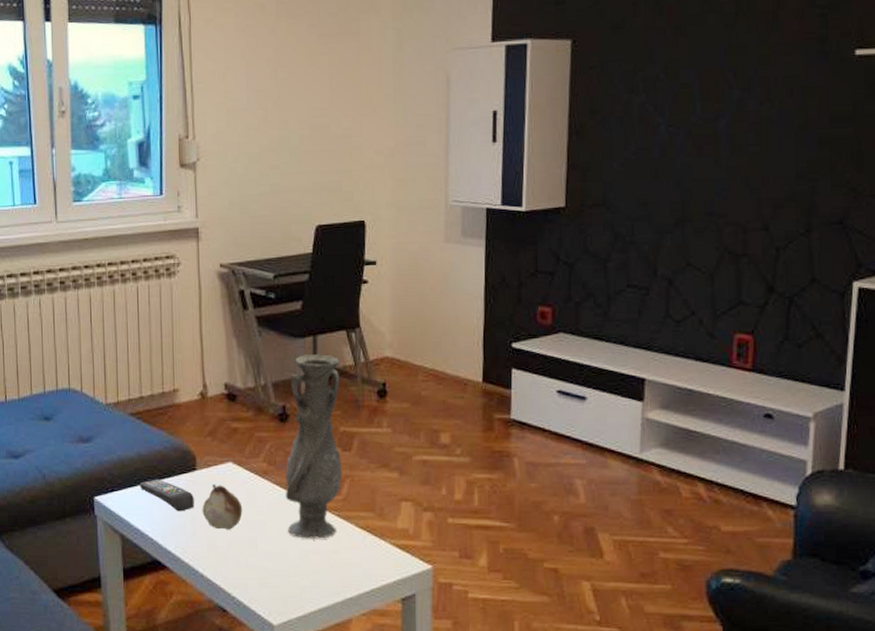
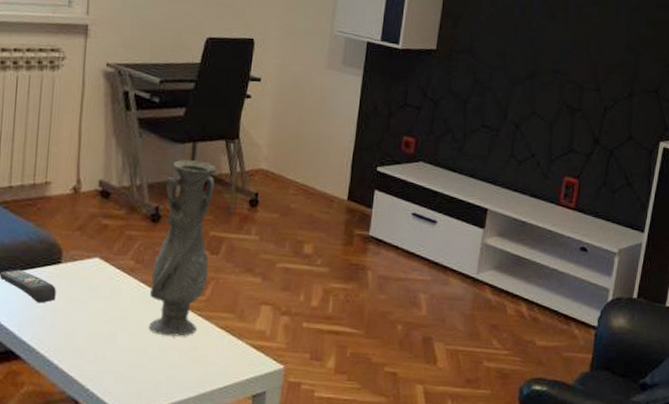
fruit: present [202,484,243,530] -> none [63,277,106,324]

